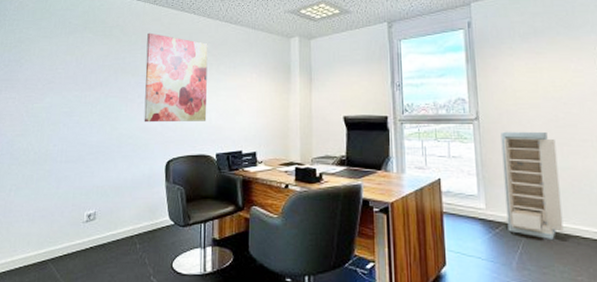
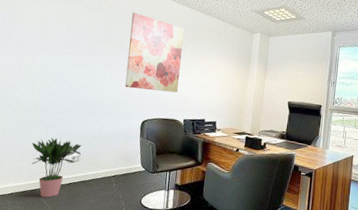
potted plant: none [41,192,98,270] -> present [31,137,82,198]

